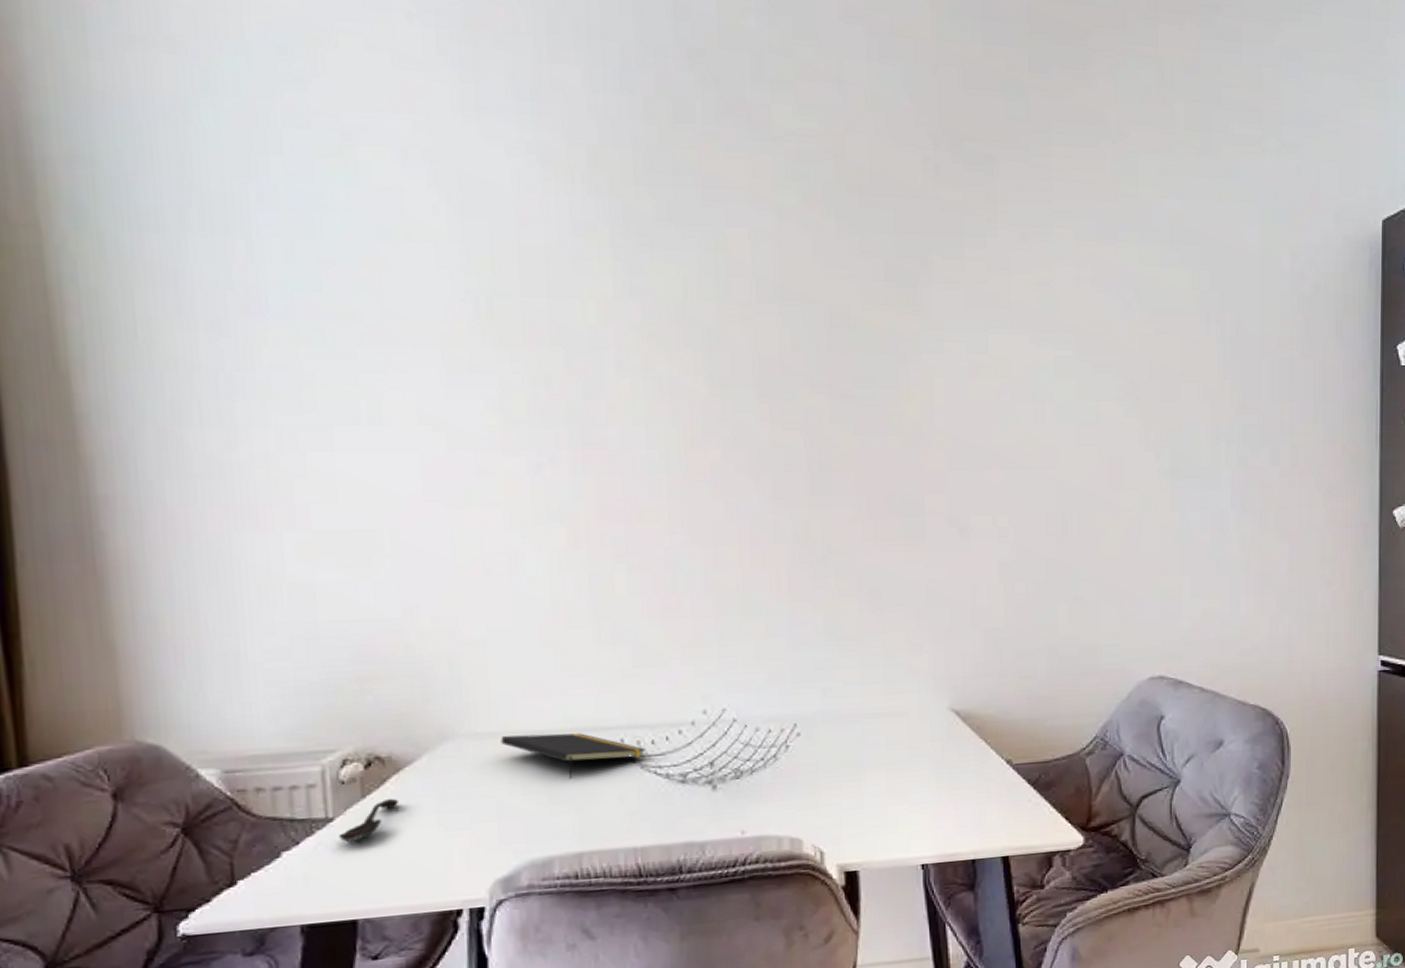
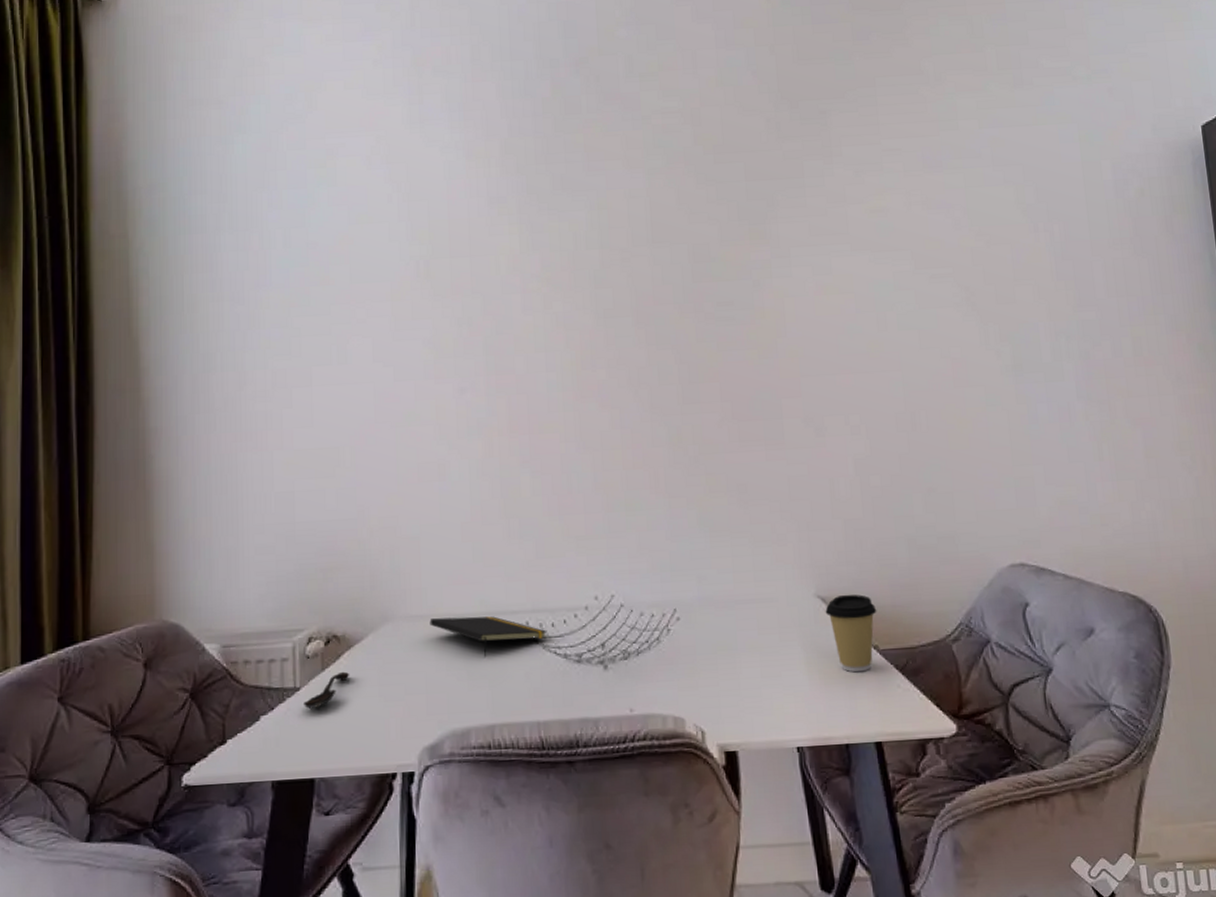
coffee cup: none [959,707,1013,788] -> present [825,594,877,673]

